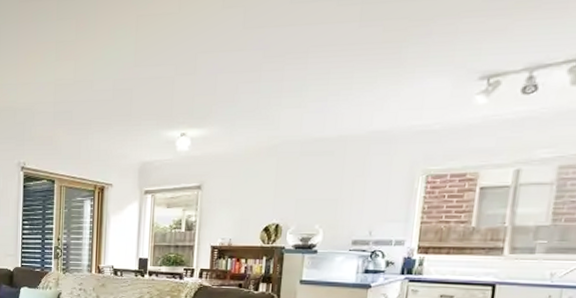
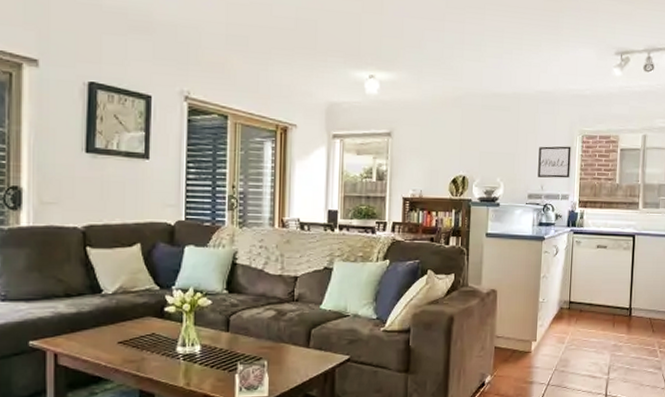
wall art: none [365,188,411,223] -> present [538,146,571,178]

